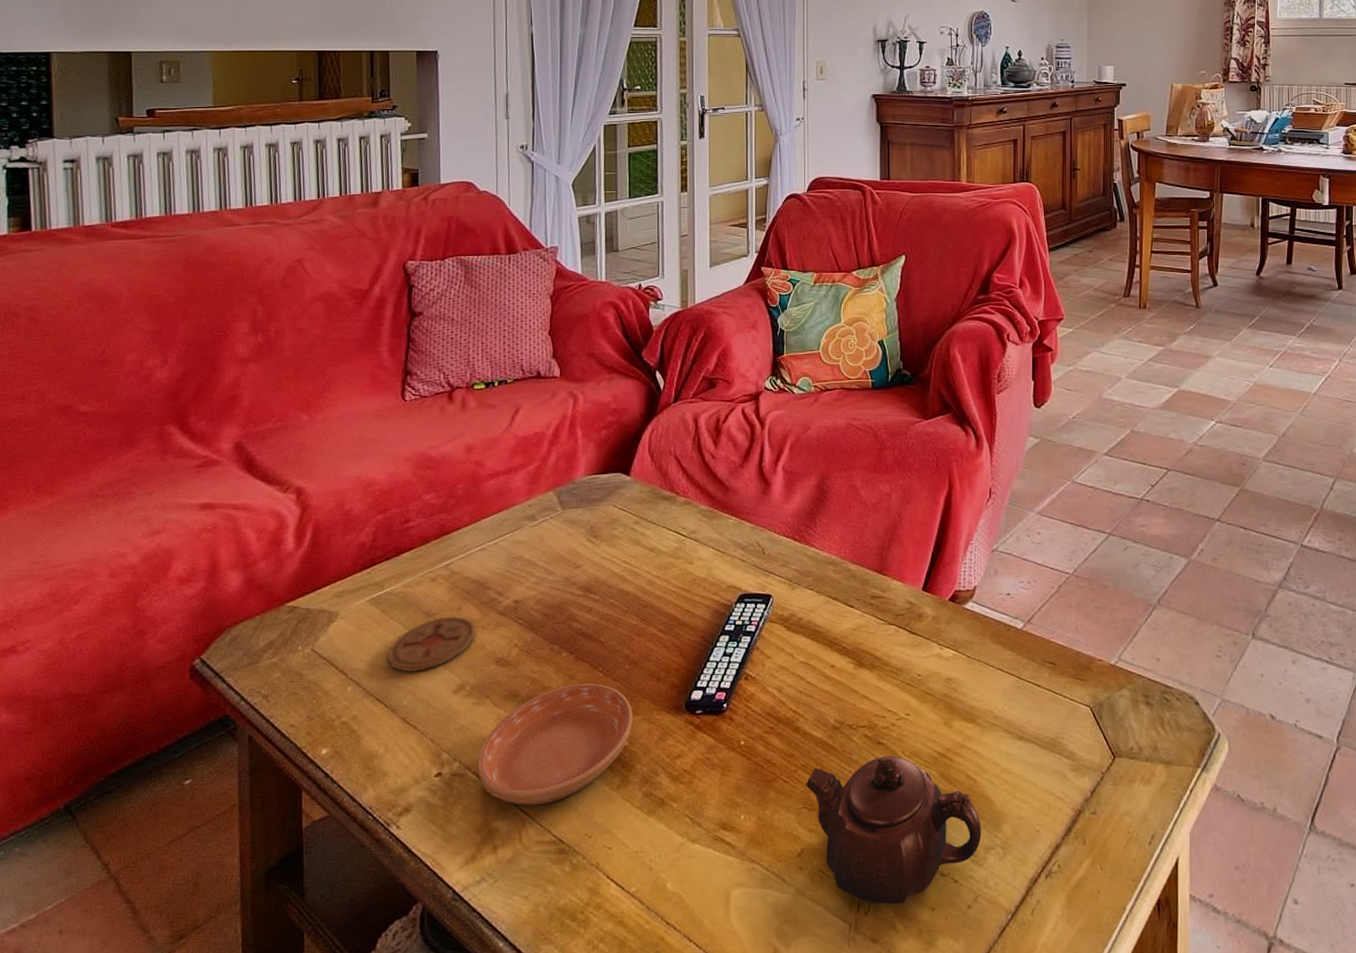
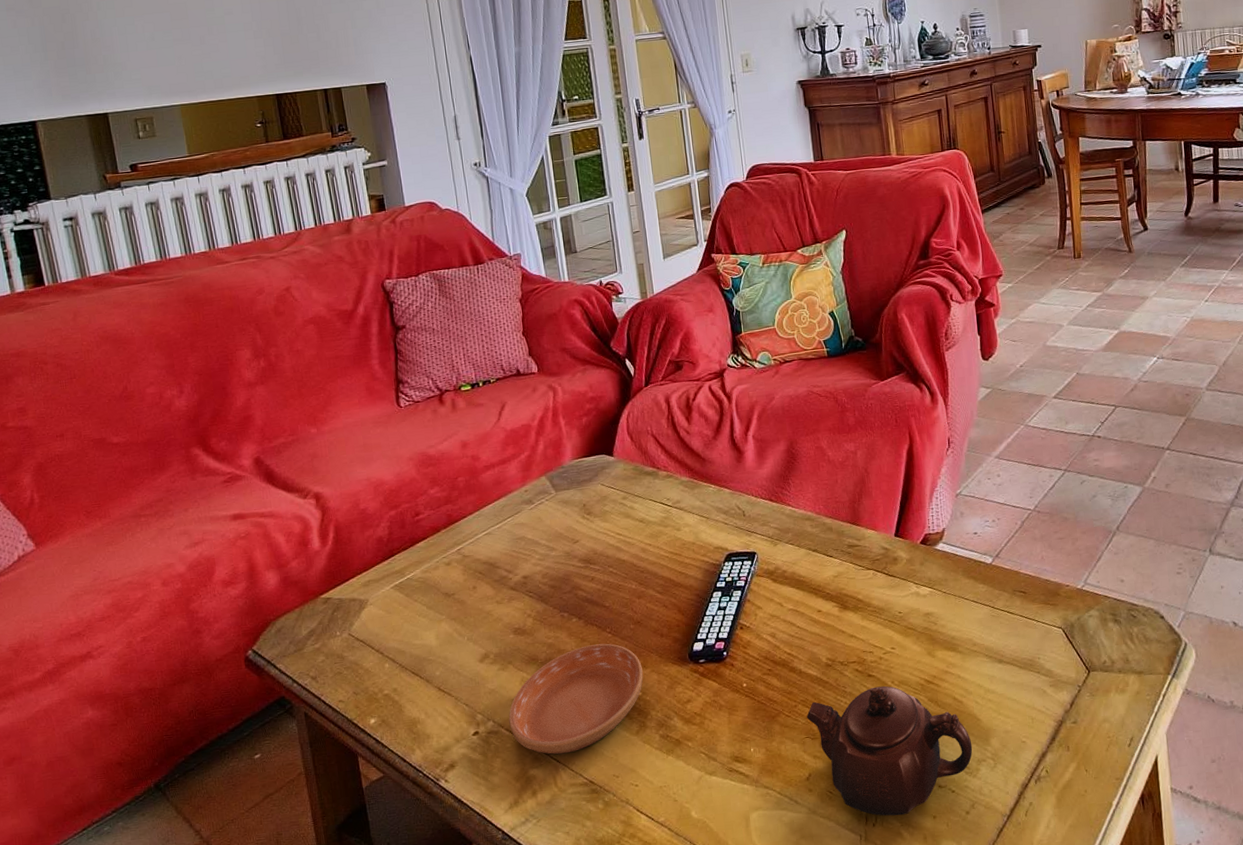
coaster: present [387,616,475,673] -> none [415,594,492,647]

